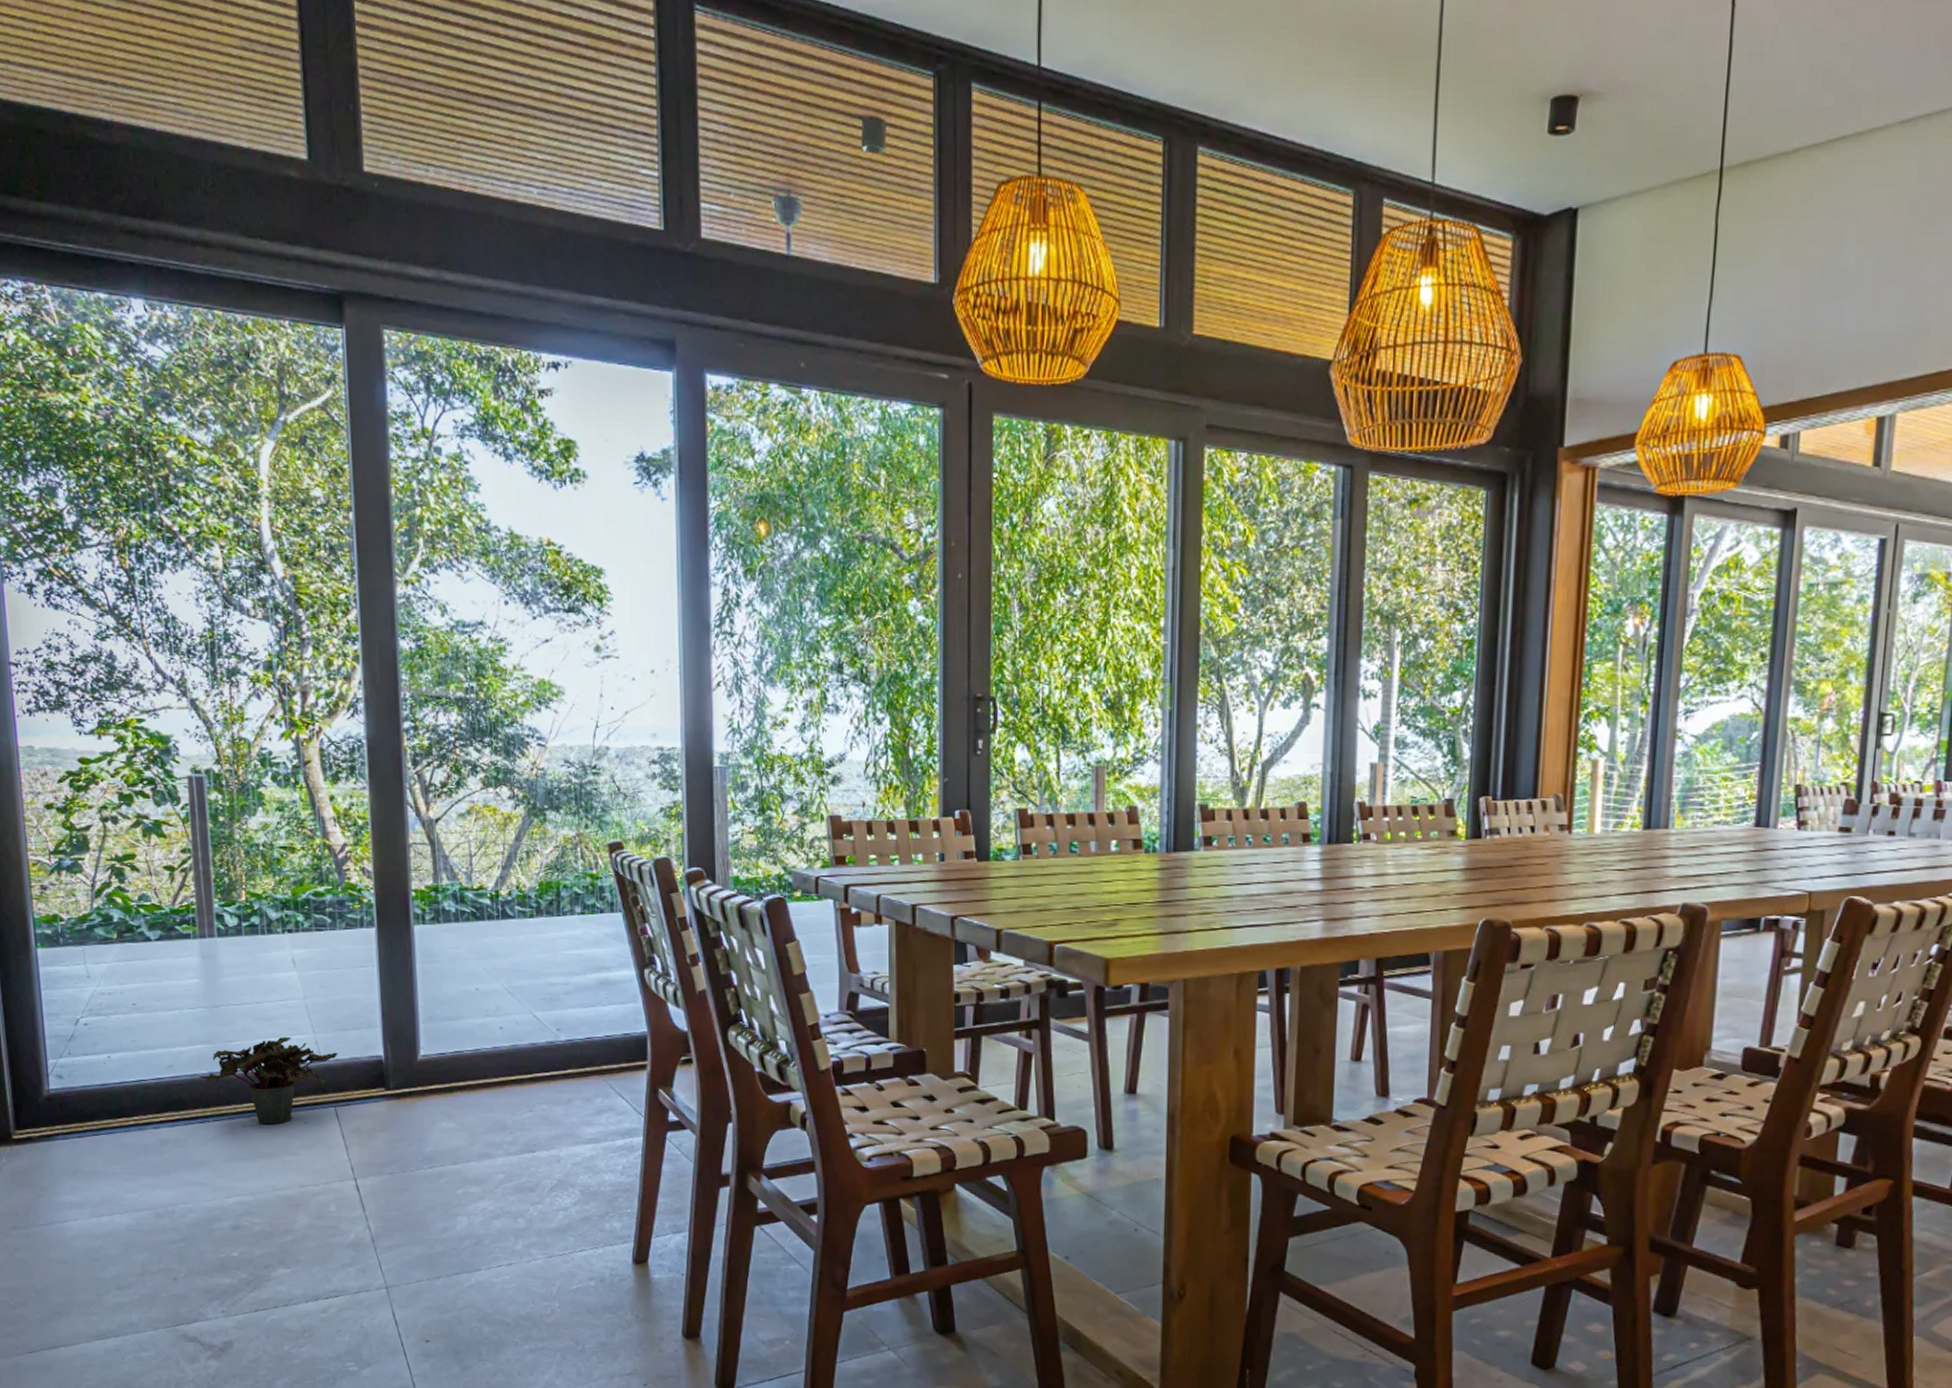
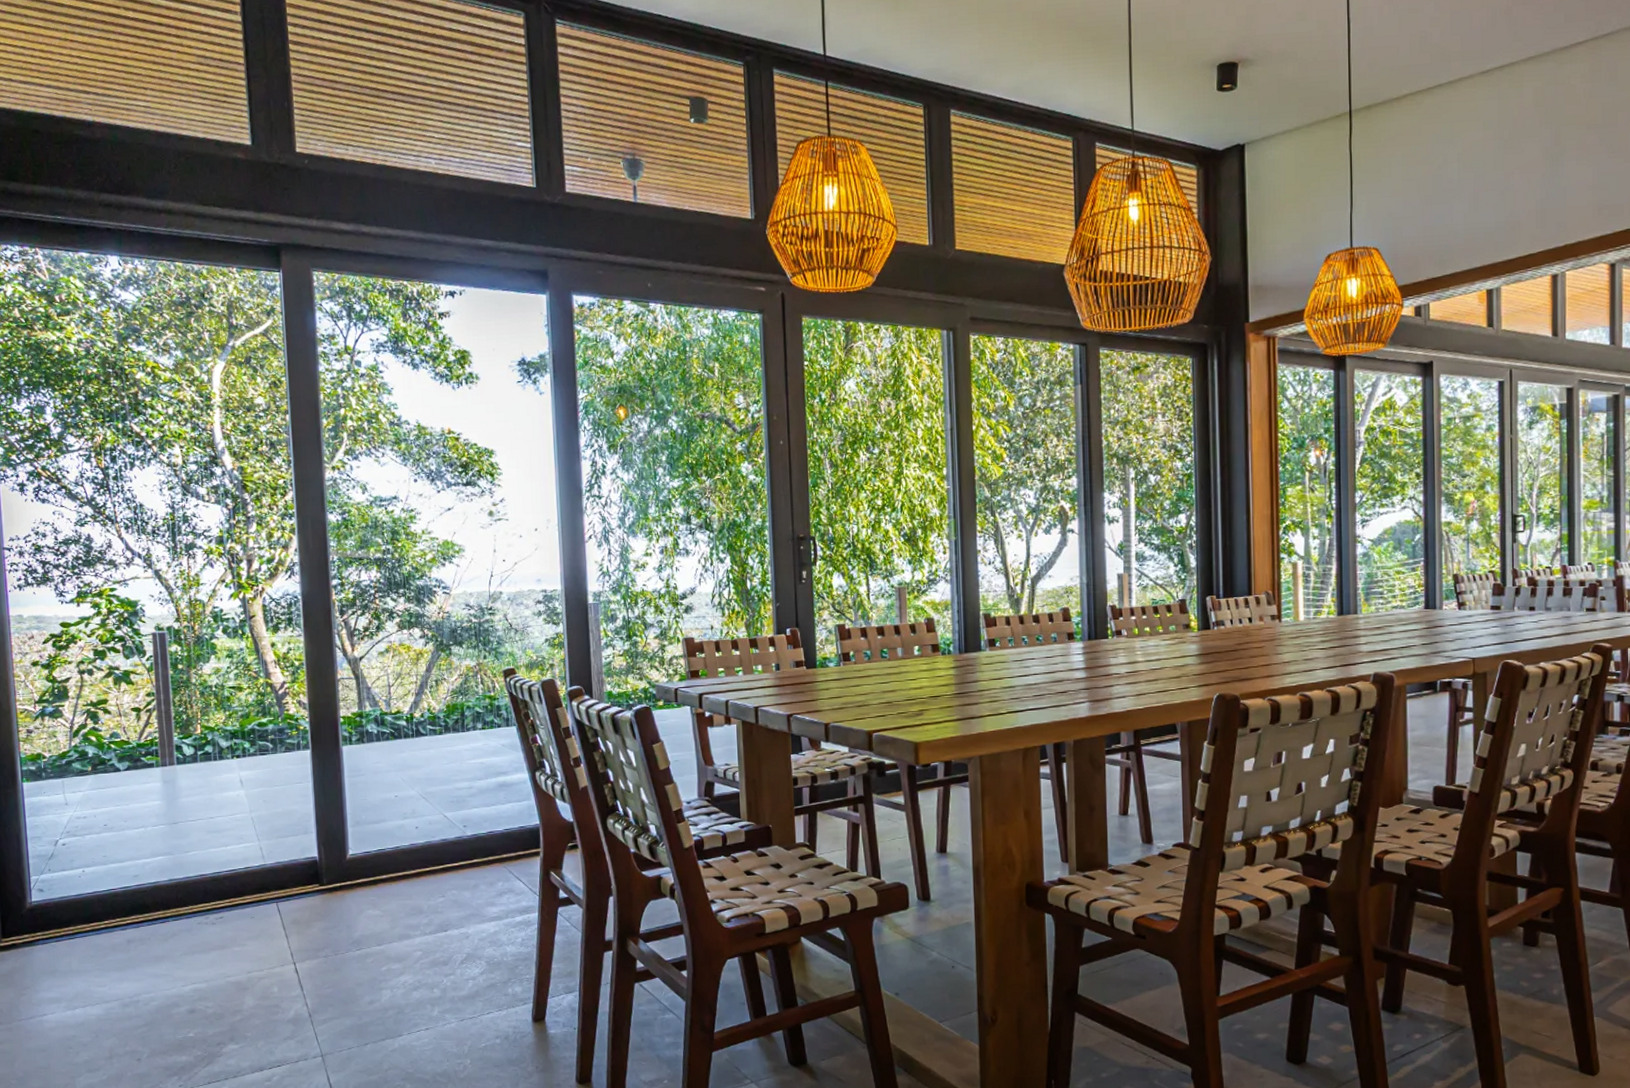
potted plant: present [198,1036,339,1125] -> none [160,845,280,921]

